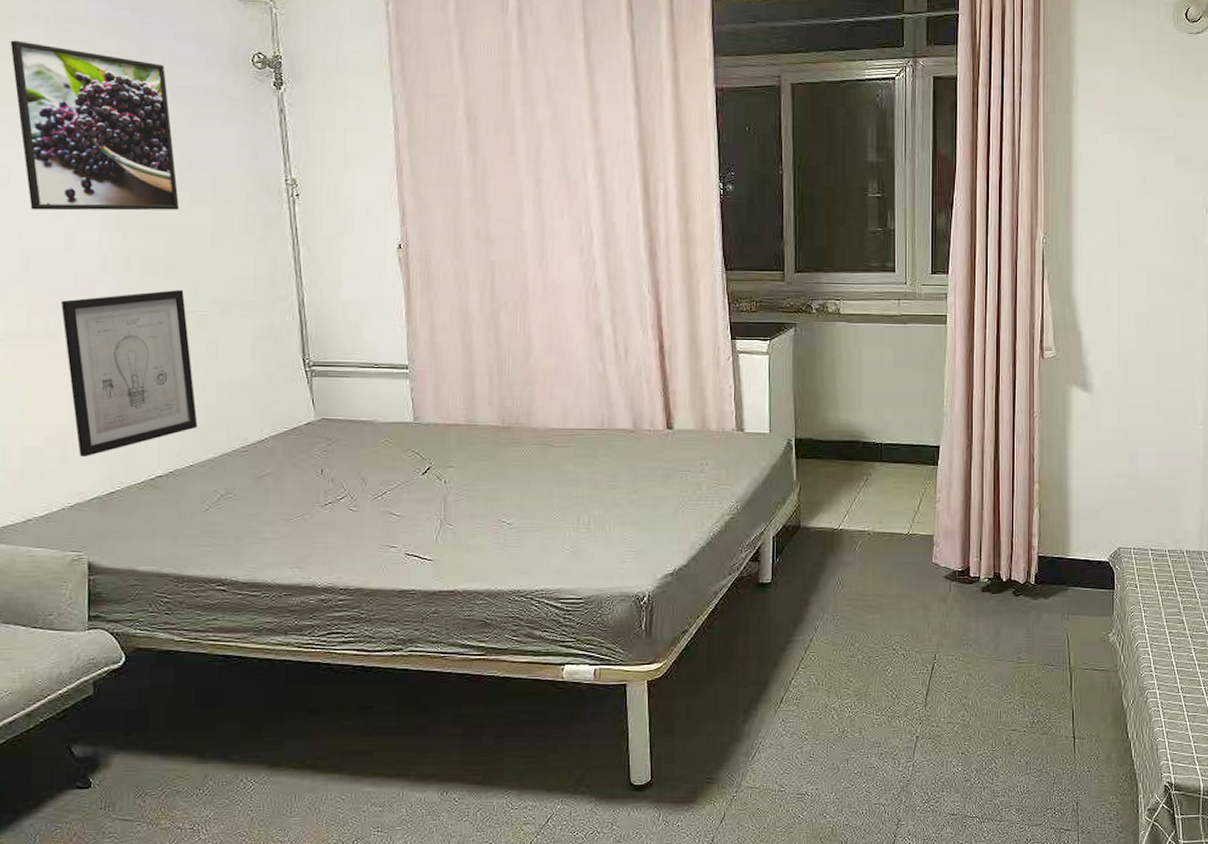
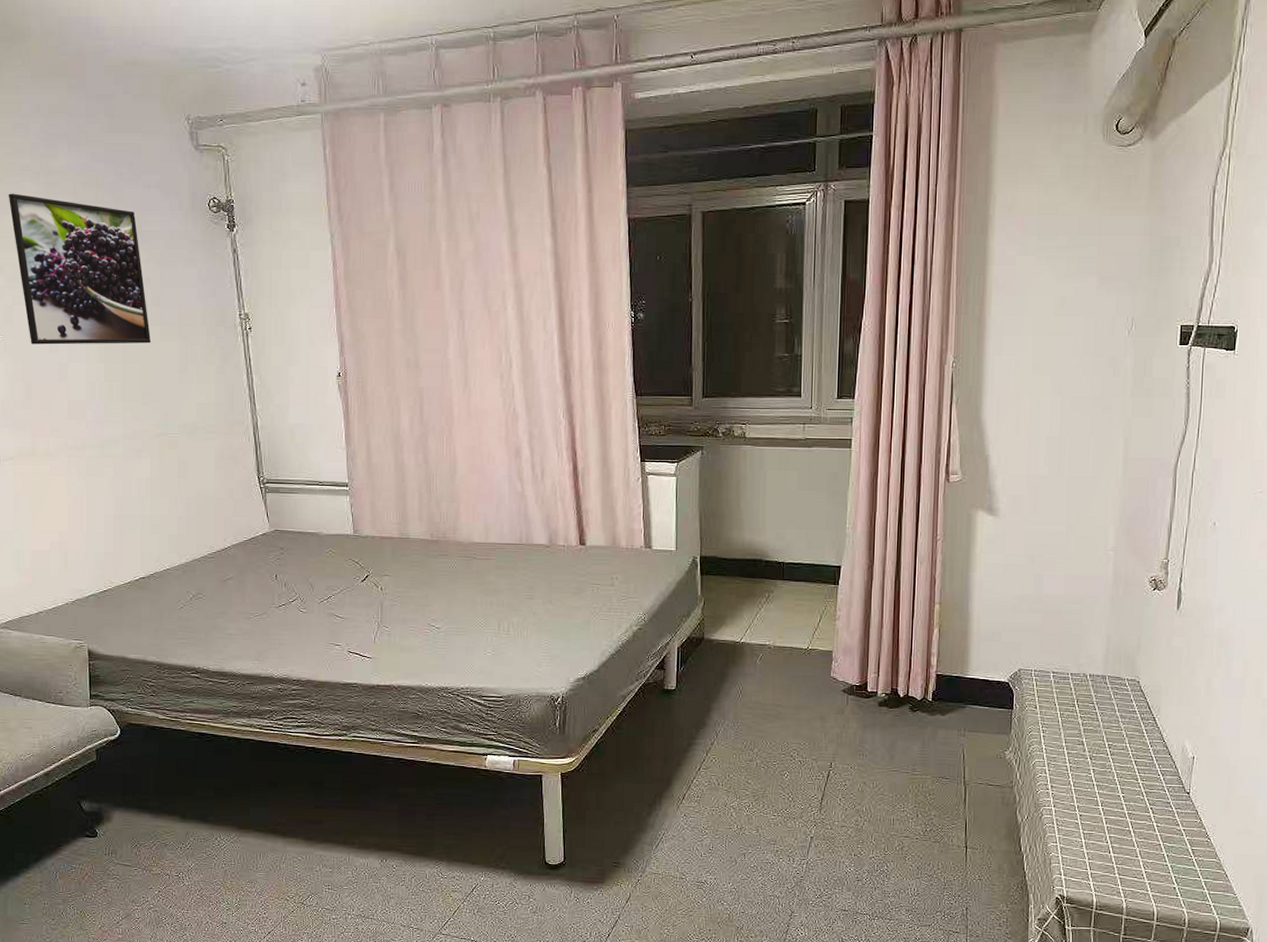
wall art: present [60,290,198,456] -> none [58,415,172,559]

